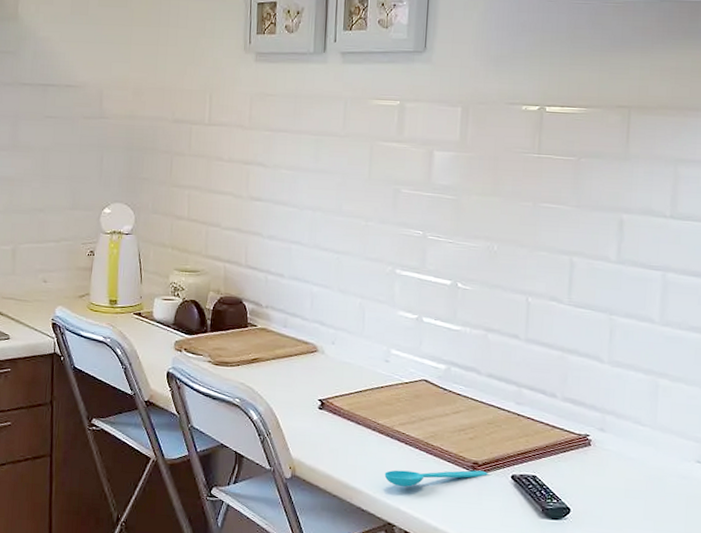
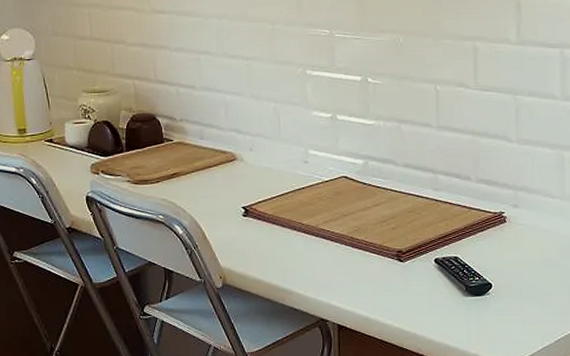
spoon: present [384,470,489,487] -> none [313,258,413,283]

